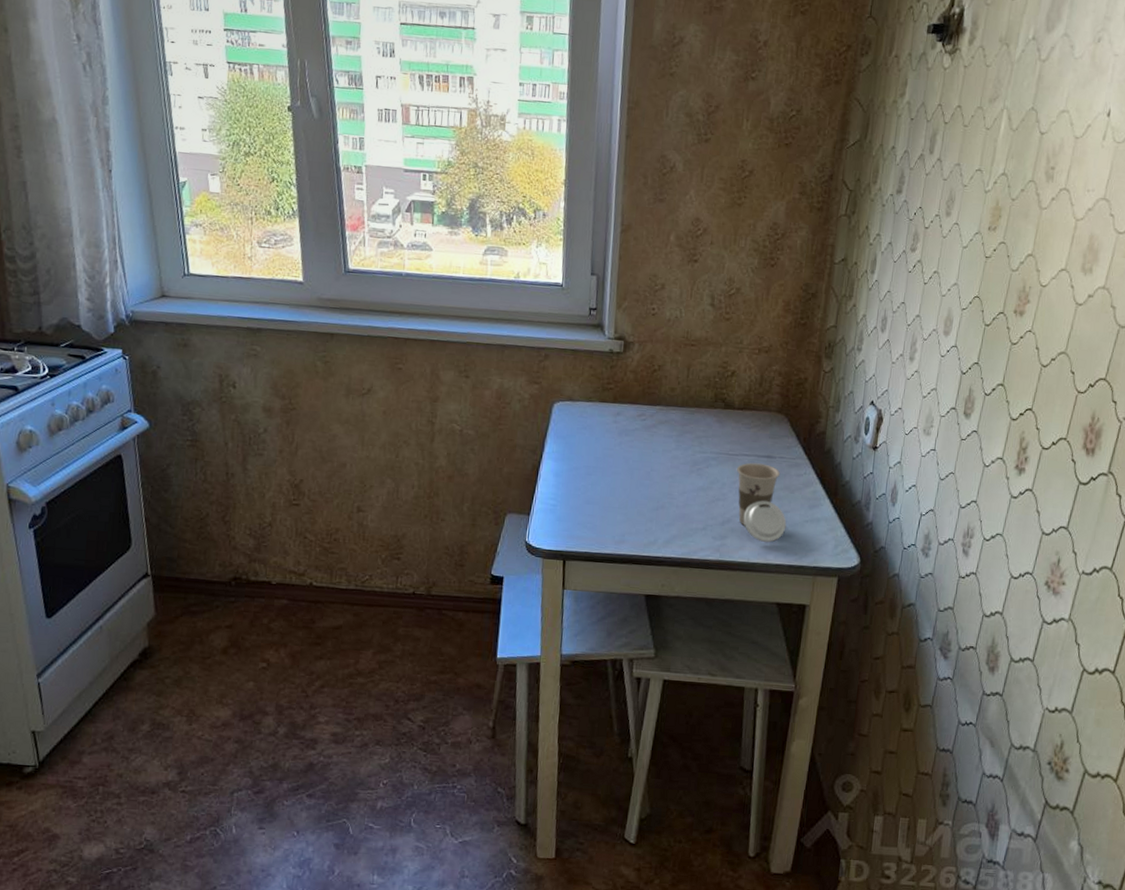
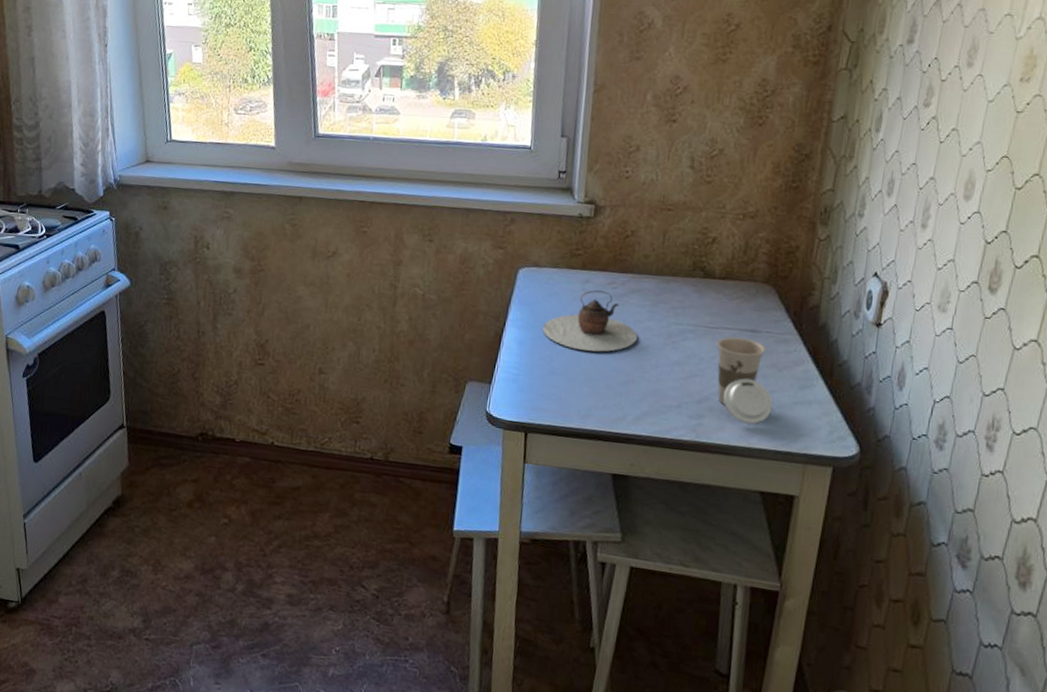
teapot: none [577,422,666,481] -> present [542,290,637,352]

